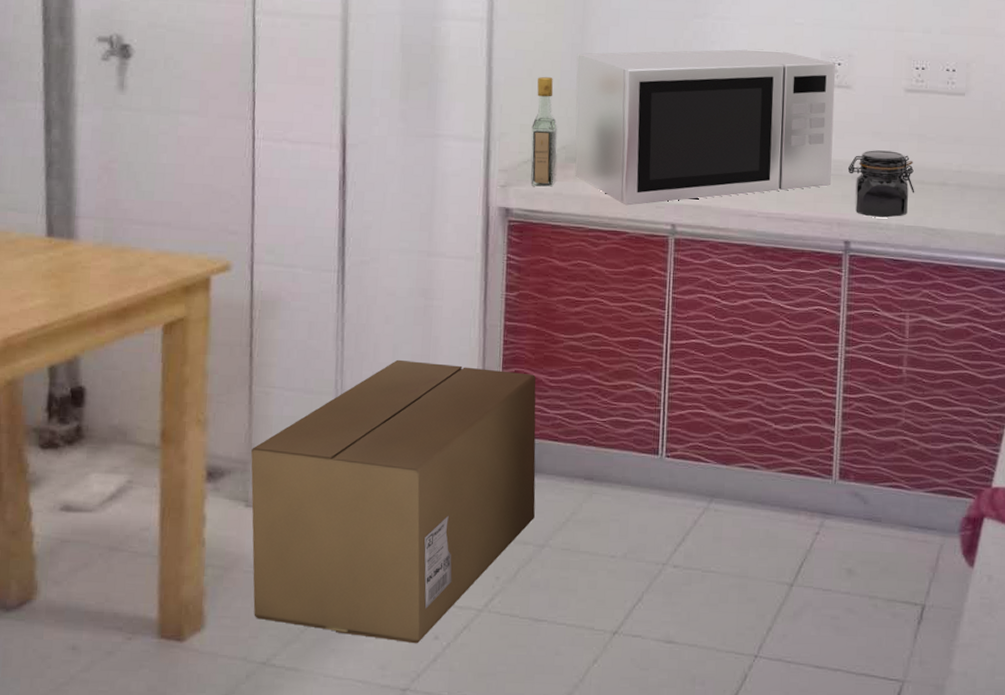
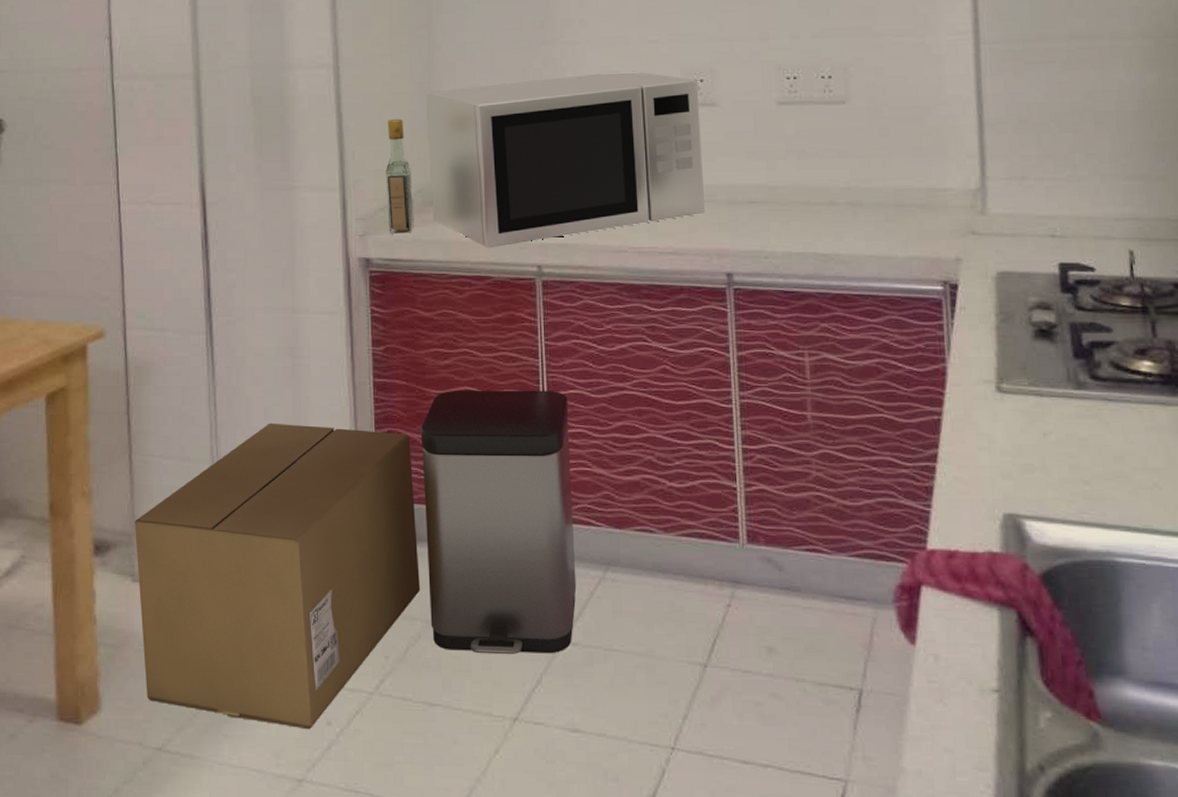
pedal bin: none [542,335,689,576] -> present [420,390,577,655]
jar: present [847,150,915,218] -> none [722,171,800,245]

